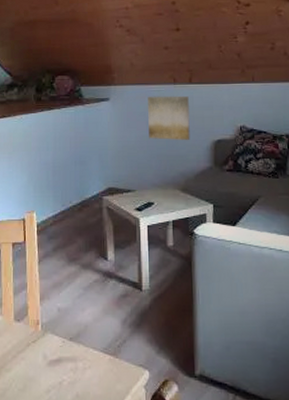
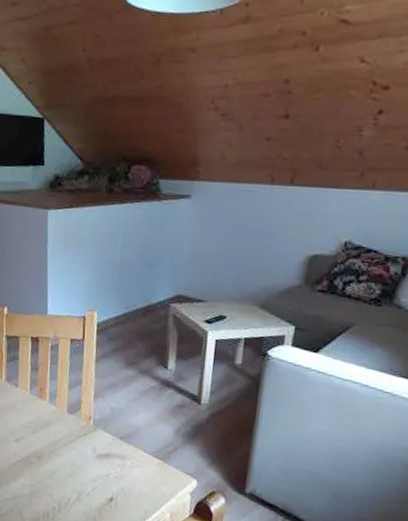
wall art: present [148,95,190,141] -> none [231,196,287,253]

